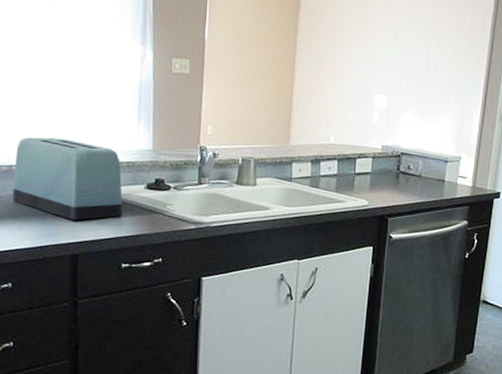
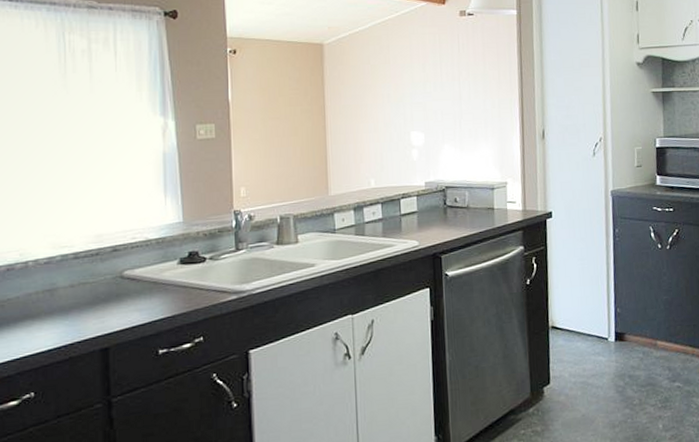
toaster: present [12,137,123,220] -> none [30,224,155,311]

